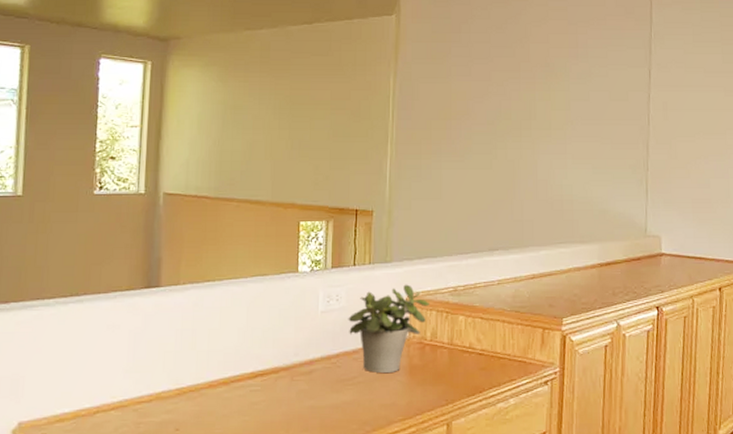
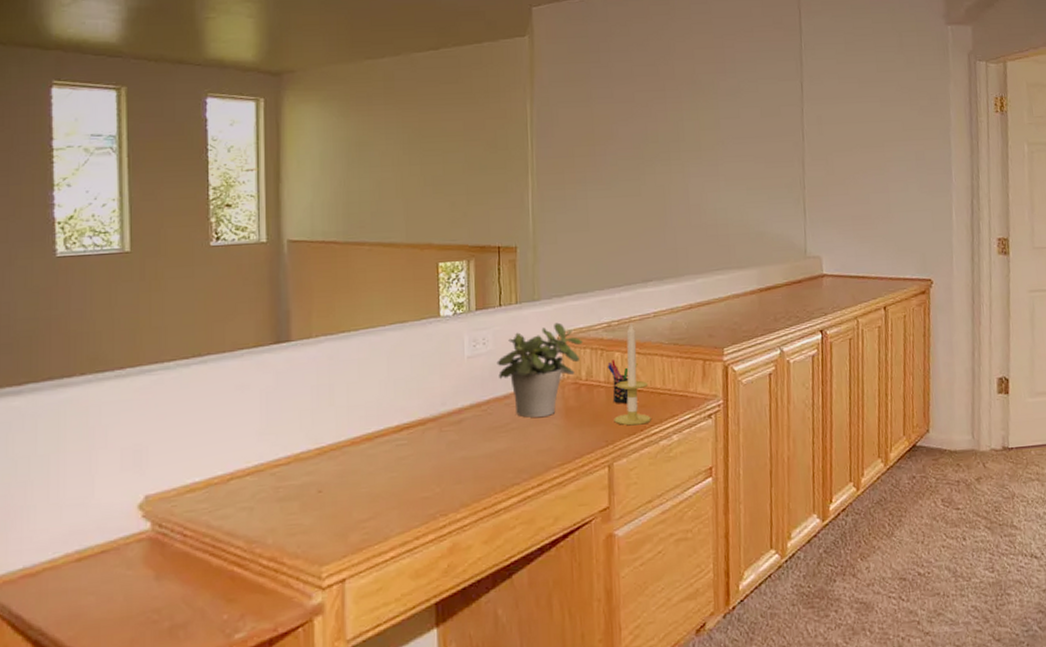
pen holder: none [452,323,480,365] -> present [607,360,638,404]
candle: none [455,287,490,387] -> present [614,321,651,426]

